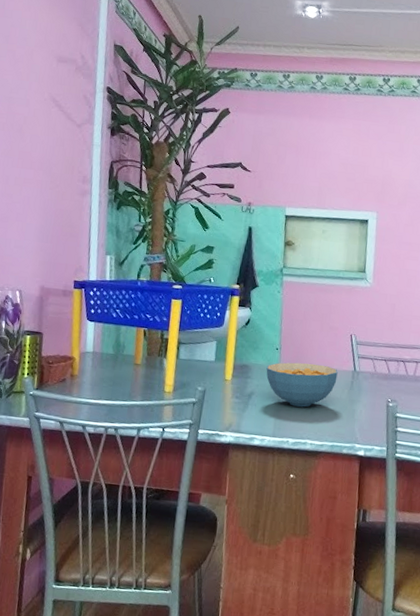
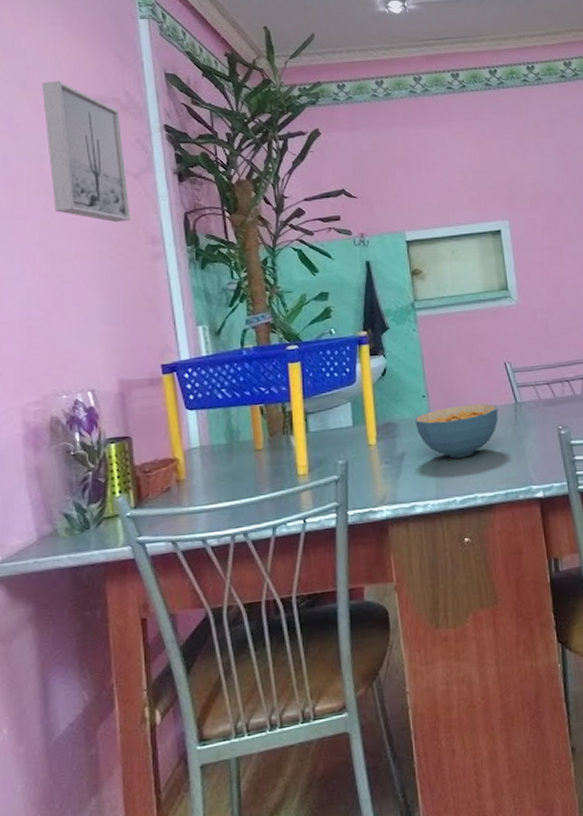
wall art: none [14,39,75,161] -> present [43,81,130,223]

